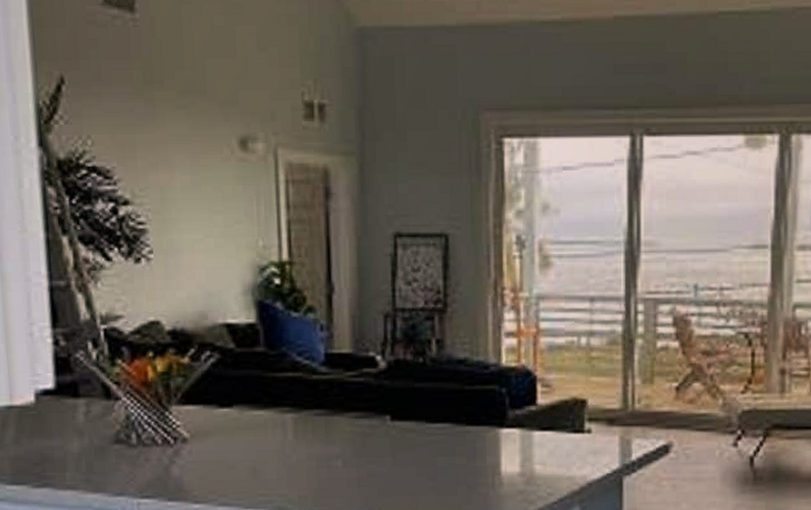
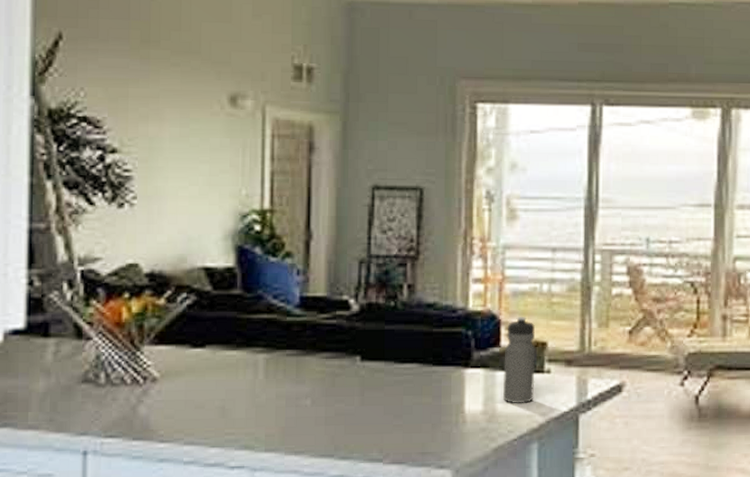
water bottle: none [541,373,575,466] -> present [503,317,536,404]

